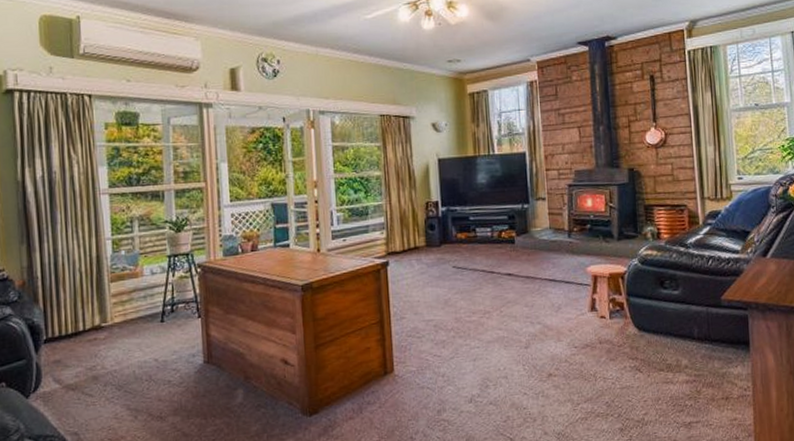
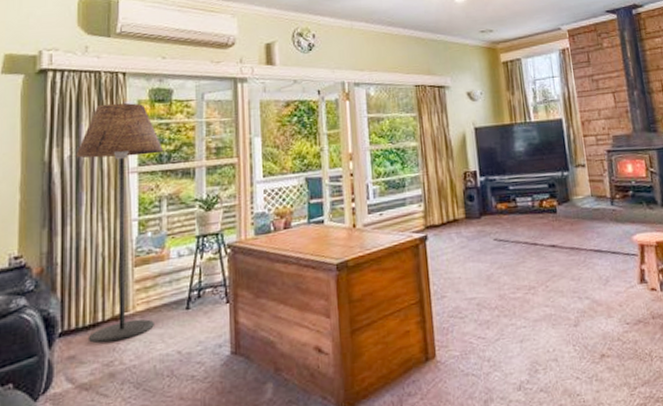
floor lamp: none [47,125,133,350] -> present [75,103,164,344]

